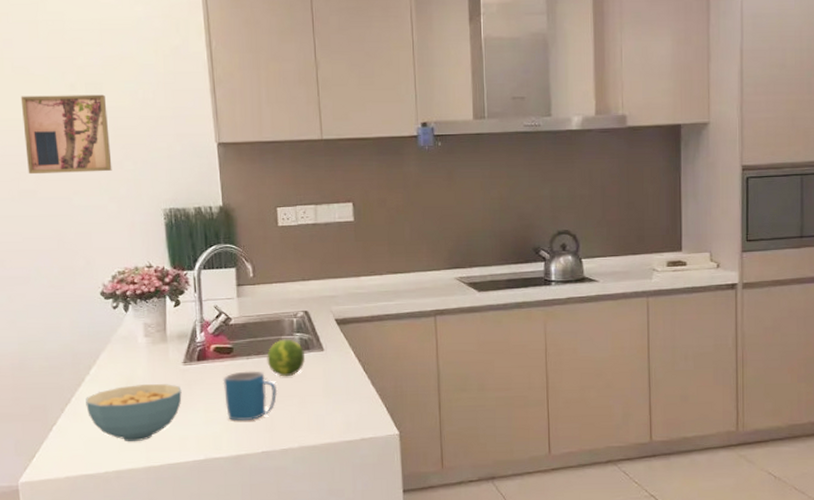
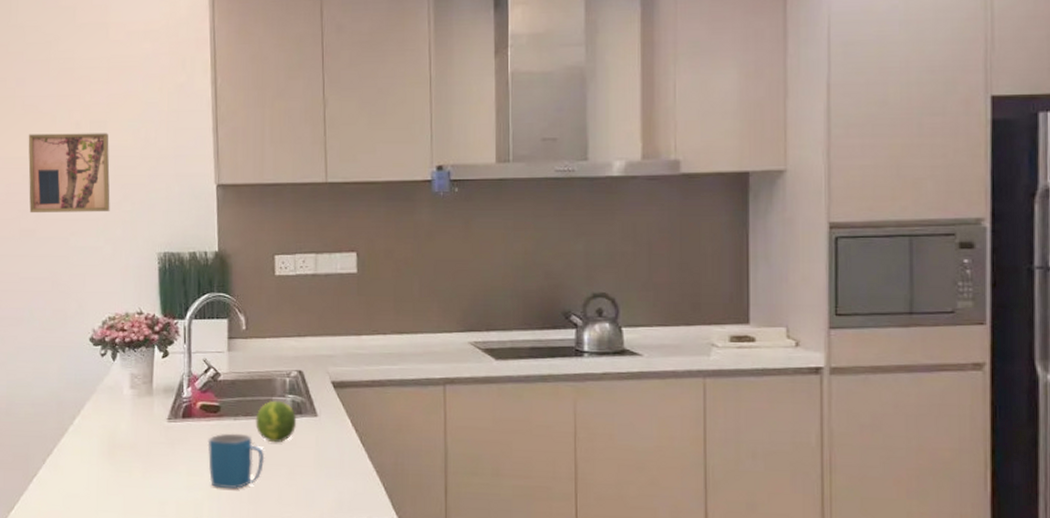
cereal bowl: present [86,384,182,442] -> none [67,439,164,502]

